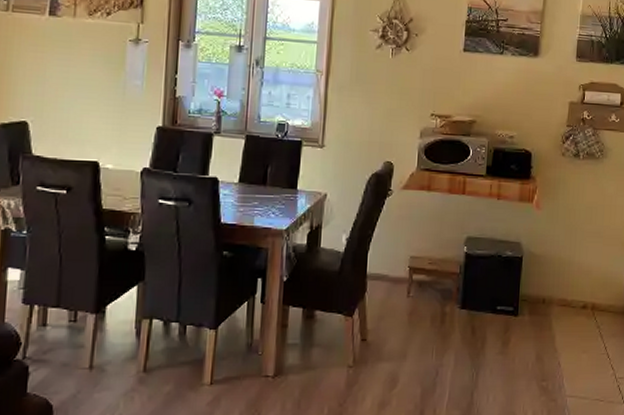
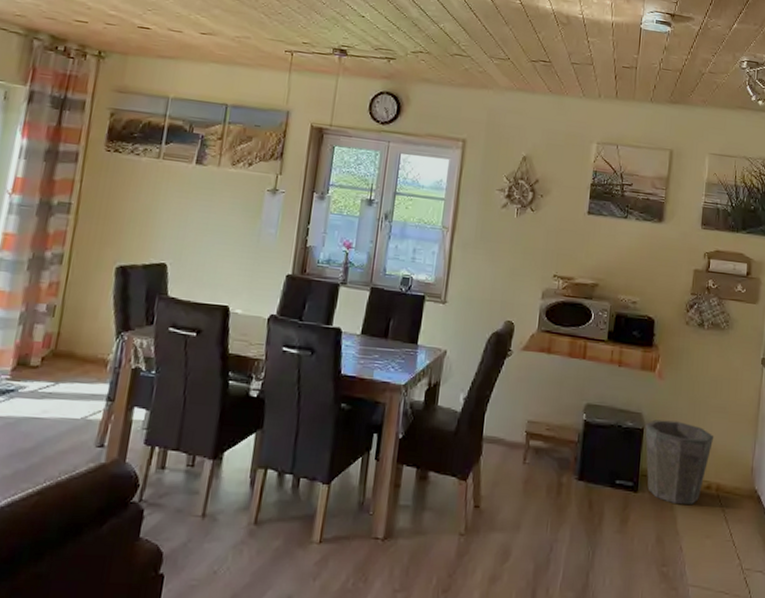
waste bin: none [524,248,590,324] -> present [645,419,714,504]

